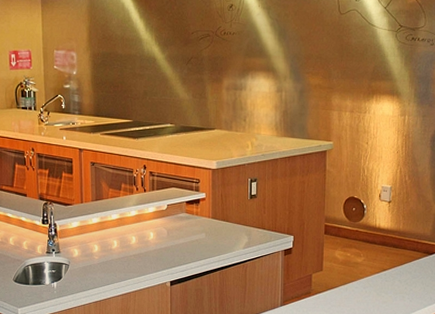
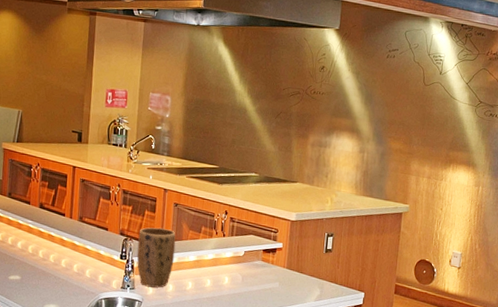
plant pot: none [58,188,97,249] -> present [137,227,176,288]

